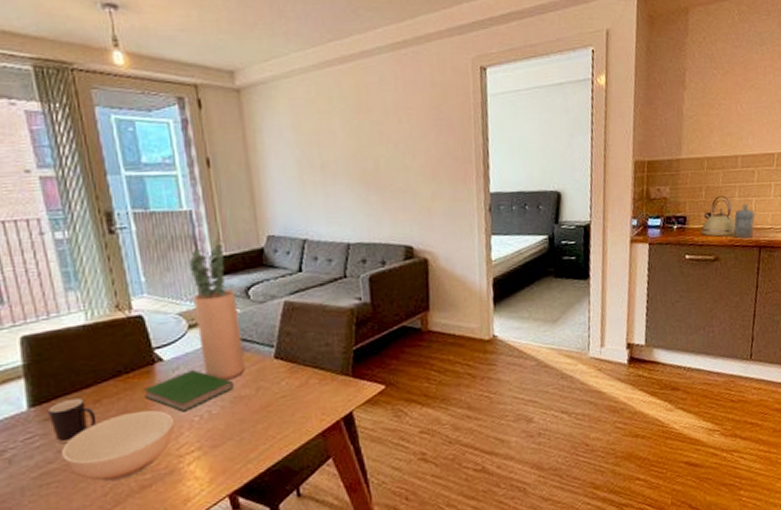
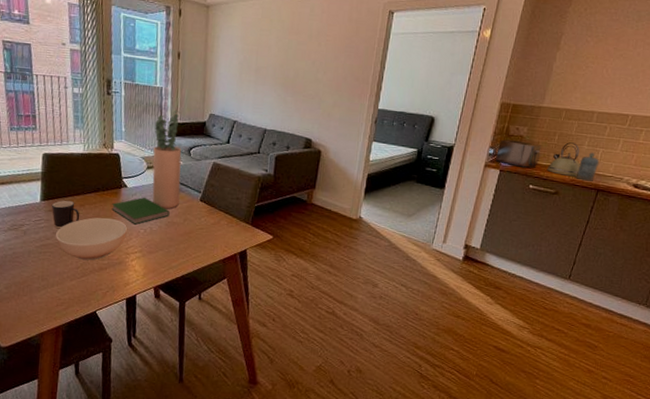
toaster: none [641,203,690,237] -> present [496,139,541,169]

